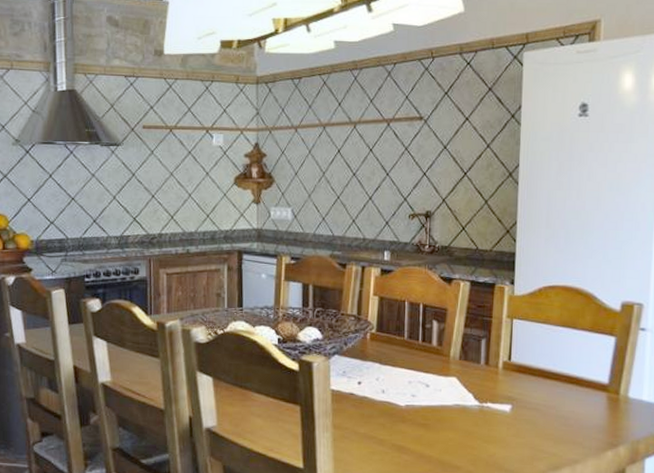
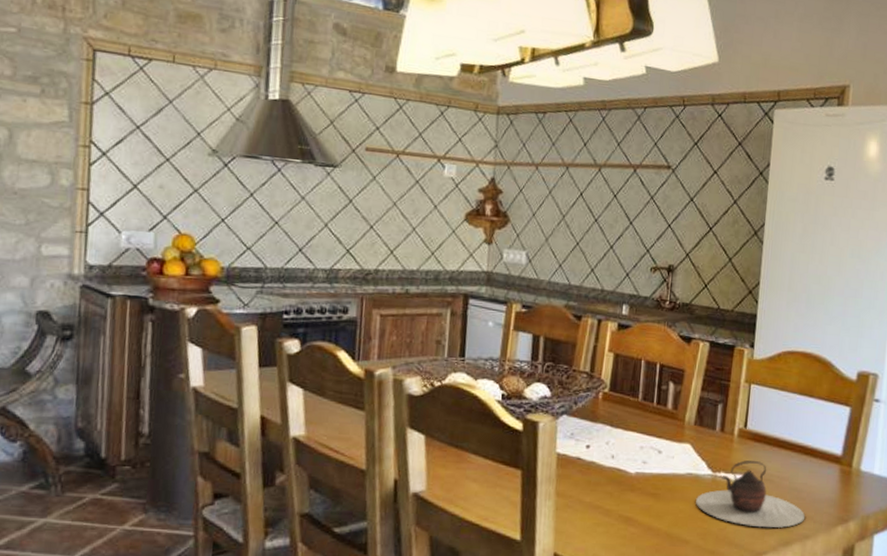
teapot: none [465,390,574,454] -> present [696,460,806,529]

